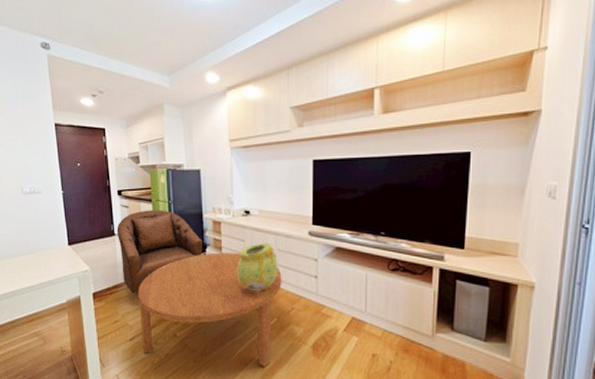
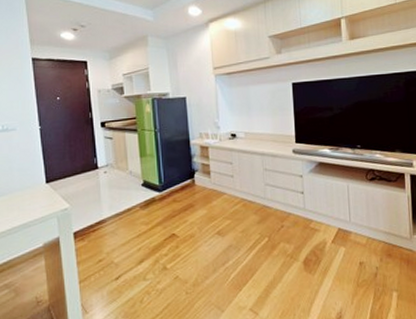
armchair: present [116,210,202,305] -> none [100,139,191,240]
coffee table: present [138,252,282,368] -> none [124,176,271,293]
decorative container: present [237,242,278,293] -> none [226,163,266,214]

